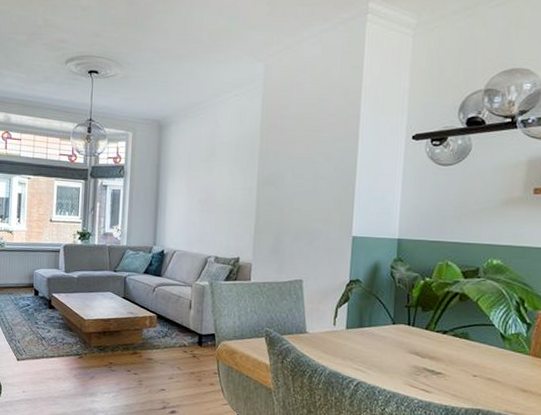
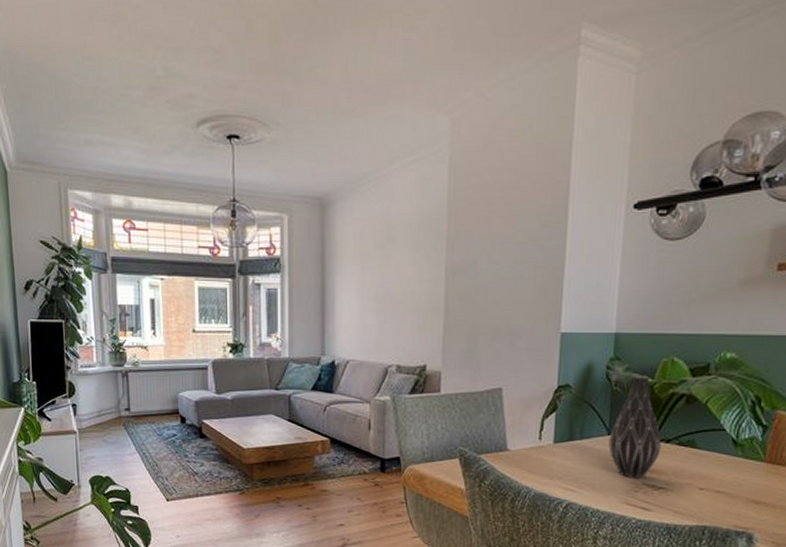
vase: none [393,274,439,364] -> present [608,375,662,479]

